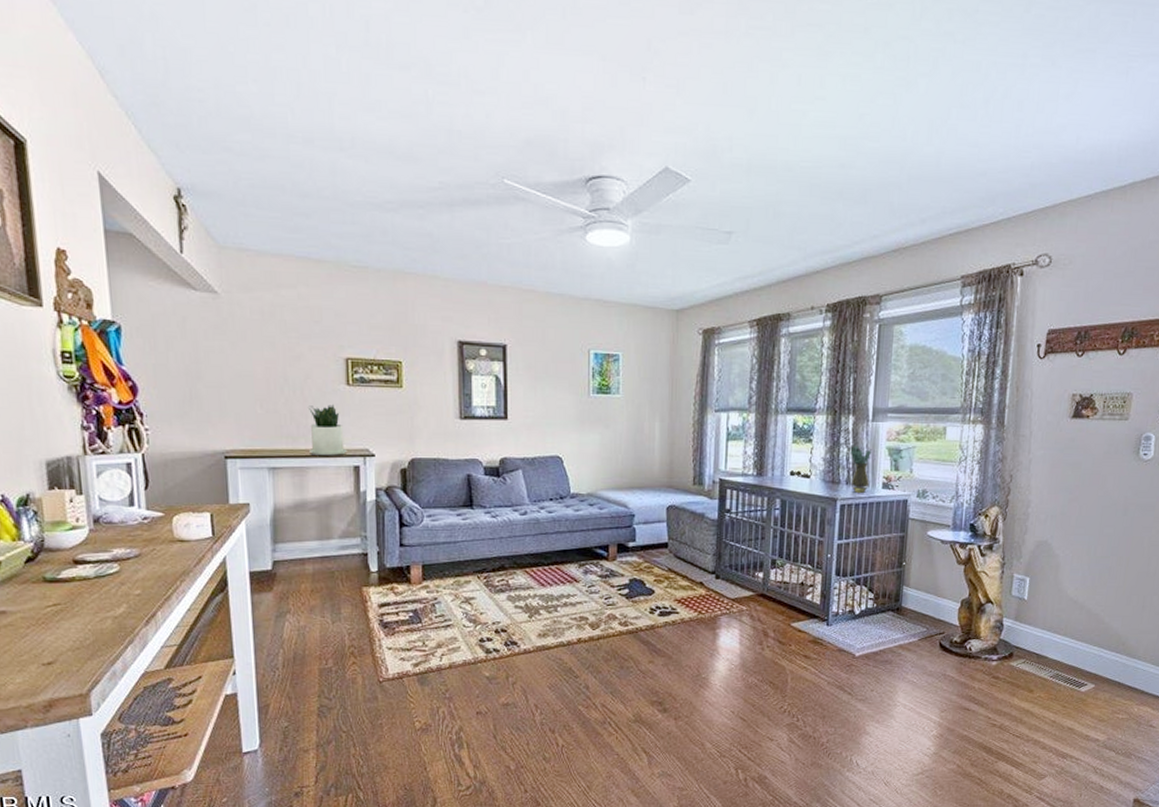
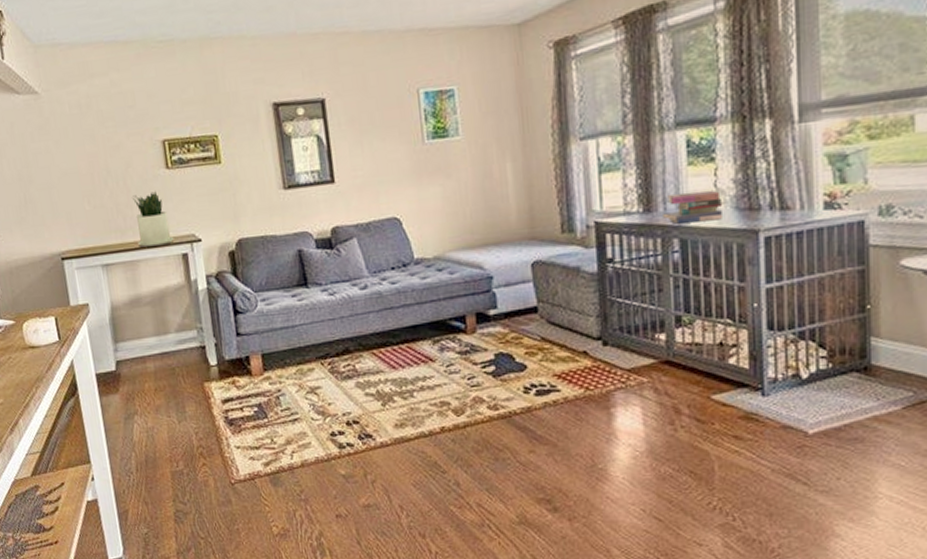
books: none [771,463,814,488] -> present [663,189,723,224]
vase: present [849,443,872,493] -> none [769,155,804,219]

